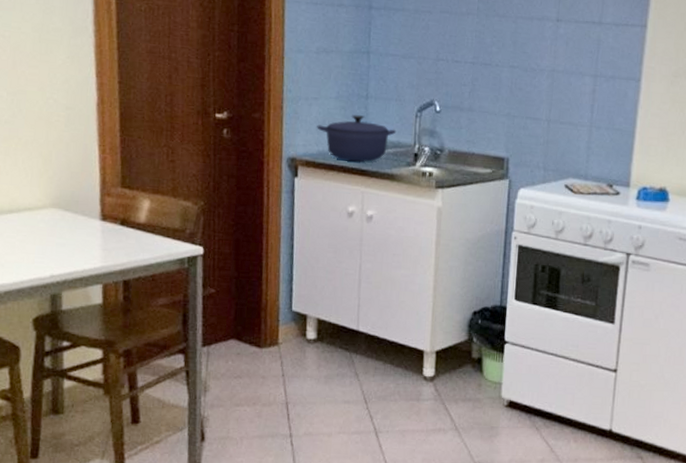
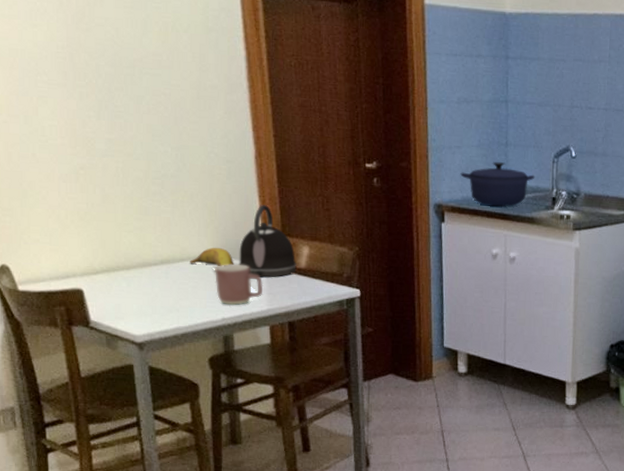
fruit: none [19,198,68,220] -> present [190,247,234,267]
mug: none [45,217,98,261] -> present [214,264,263,305]
kettle: none [73,154,136,232] -> present [239,205,297,278]

